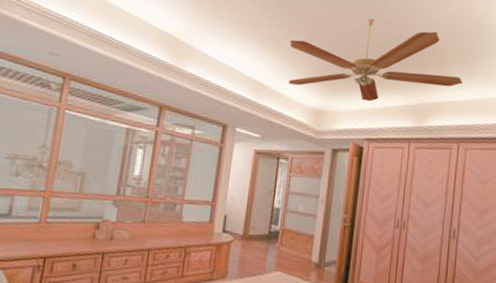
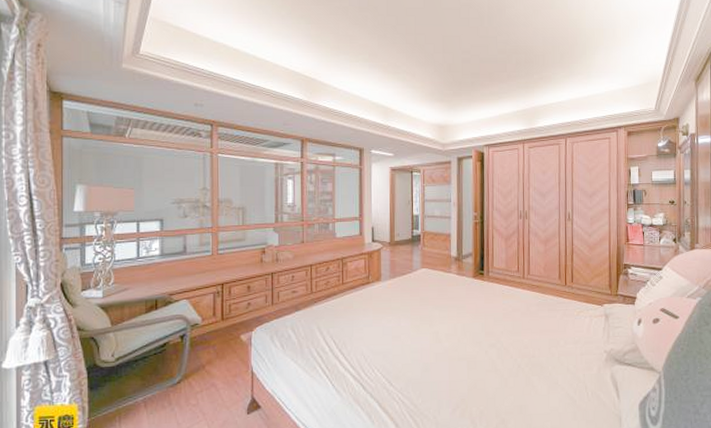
ceiling fan: present [288,18,463,102] -> none [408,36,564,112]

